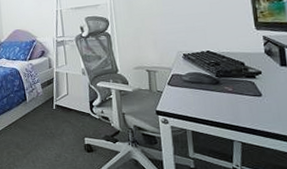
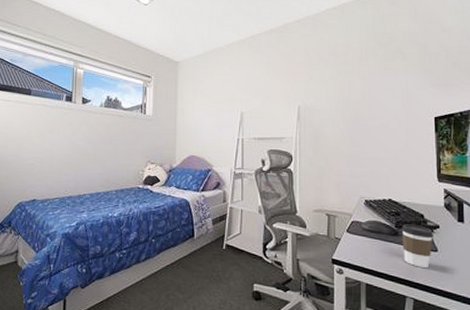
coffee cup: none [222,72,257,112] -> present [401,224,434,268]

